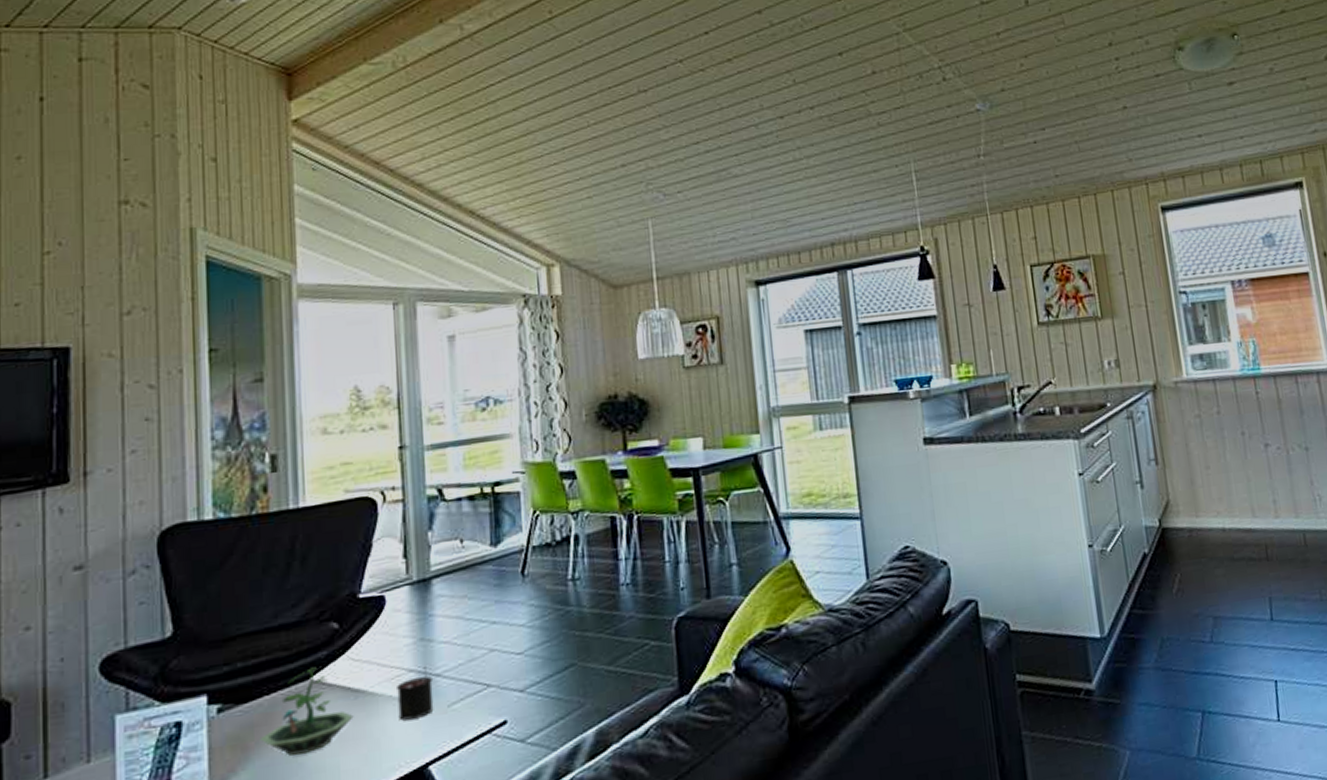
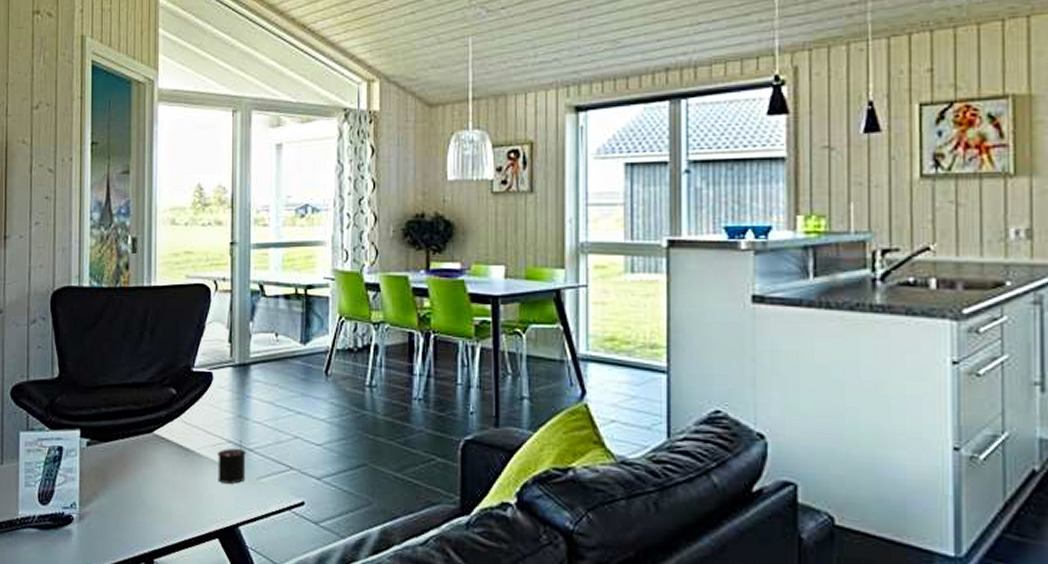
terrarium: present [260,667,354,756] -> none [115,423,184,493]

